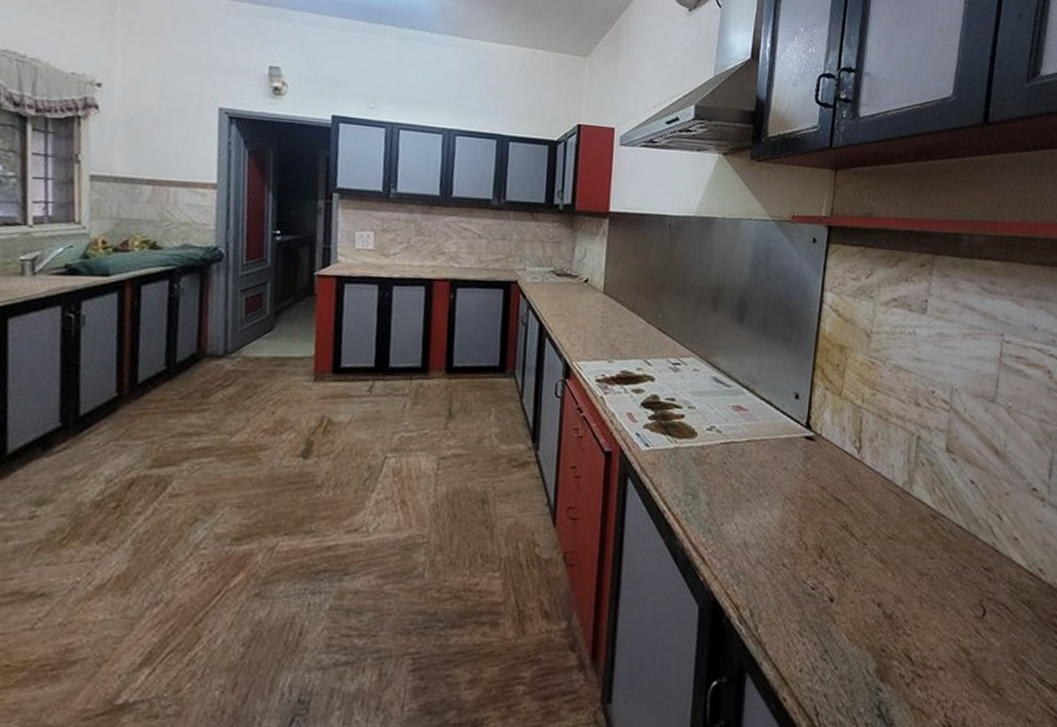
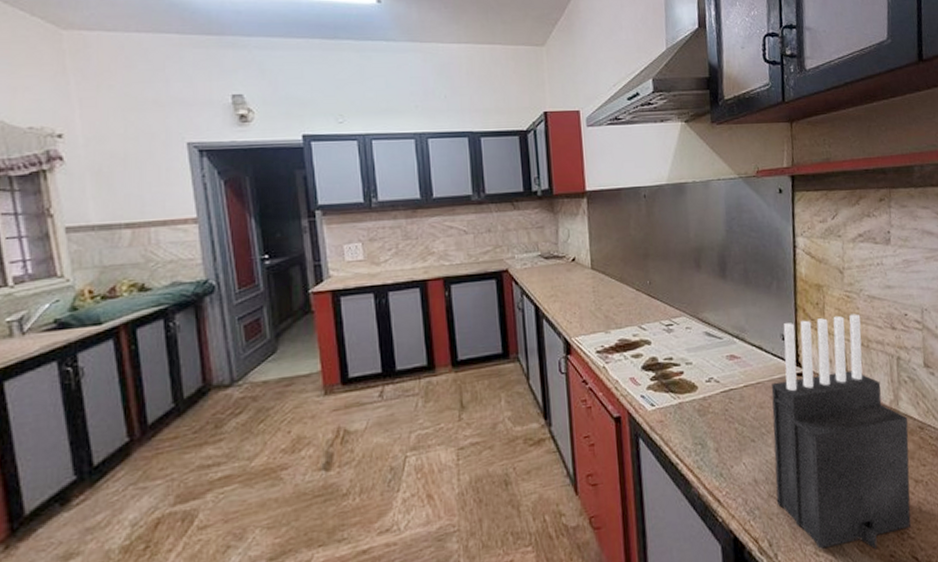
knife block: none [764,381,921,640] -> present [771,314,911,550]

